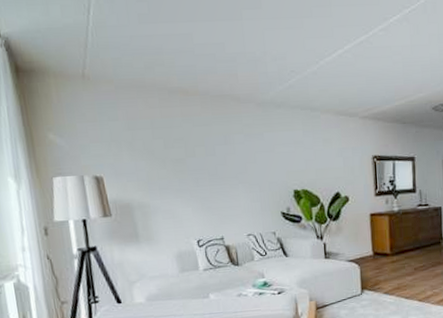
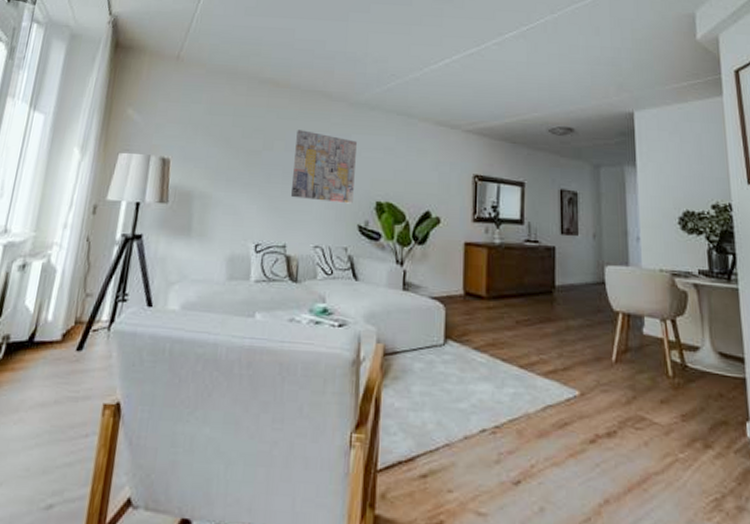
wall art: none [214,134,274,197] -> present [291,130,357,204]

